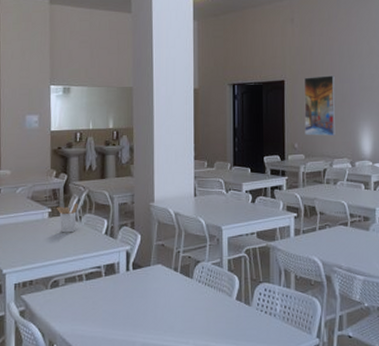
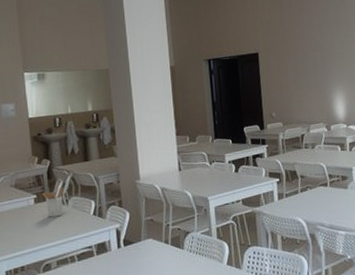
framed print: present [304,75,336,136] -> none [277,45,310,104]

